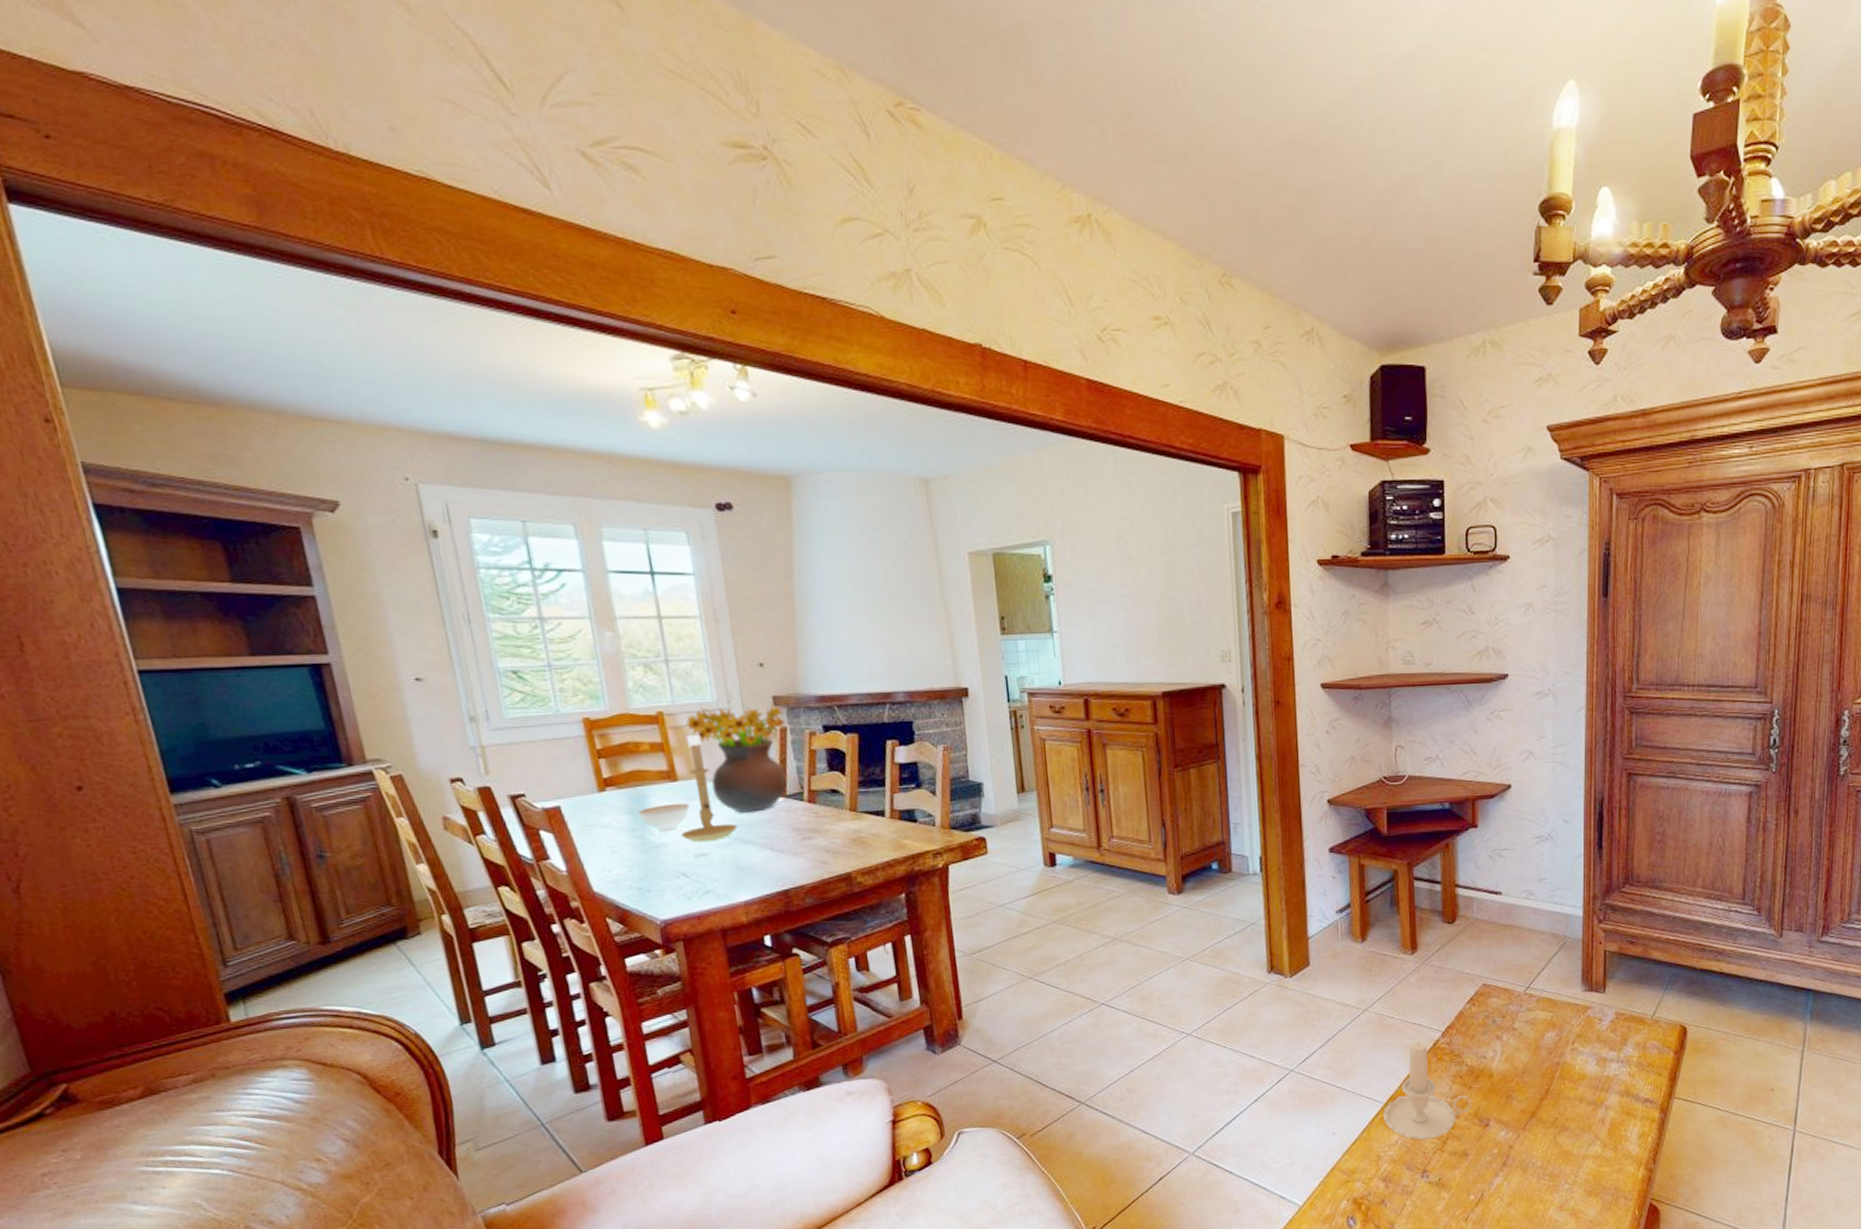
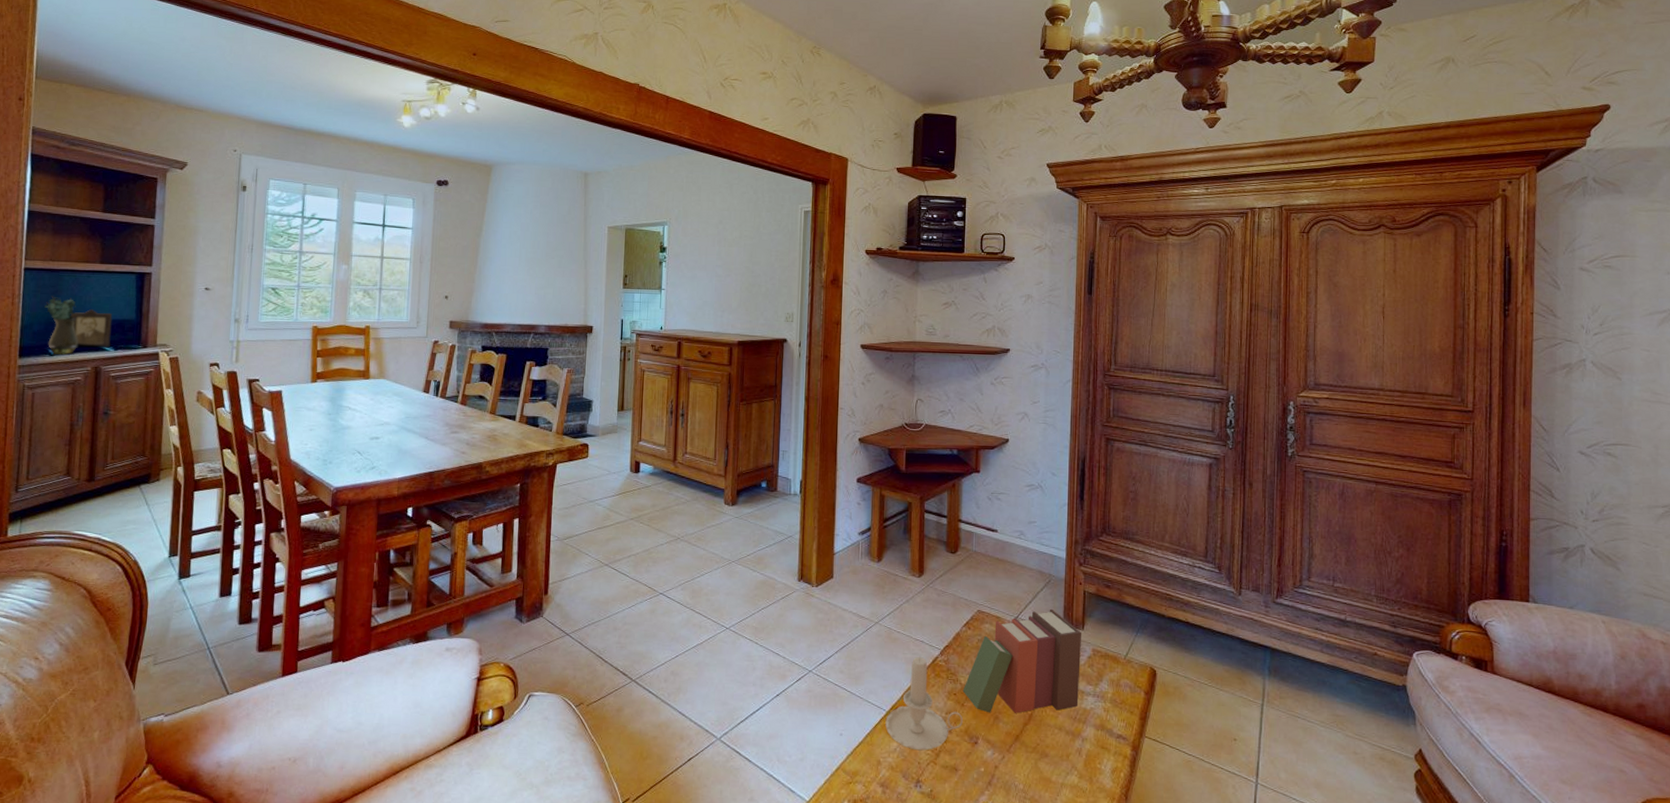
vase: none [185,706,253,785] -> present [44,296,79,355]
photo frame: none [228,720,301,775] -> present [71,309,113,349]
bowl: present [638,804,690,833] -> none [336,396,374,418]
candle holder: present [680,735,738,843] -> none [363,345,405,428]
flower arrangement: present [685,703,787,813] -> none [384,323,456,408]
books: none [1469,973,1602,1093] -> present [962,608,1081,713]

